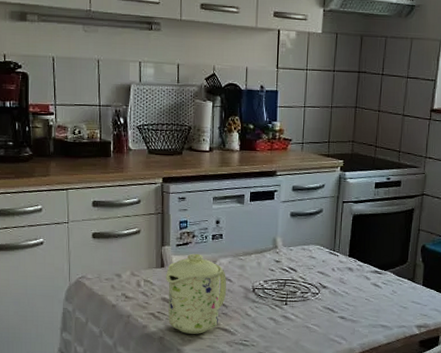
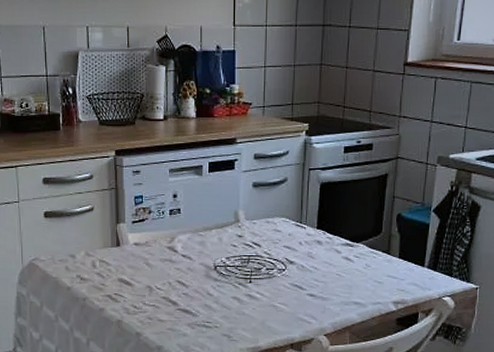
mug: present [166,253,227,334] -> none [122,230,187,316]

